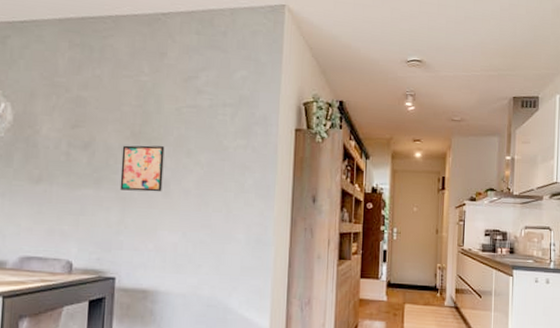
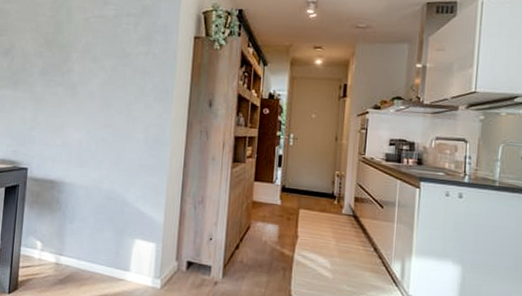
wall art: present [120,145,165,192] -> none [34,51,74,94]

